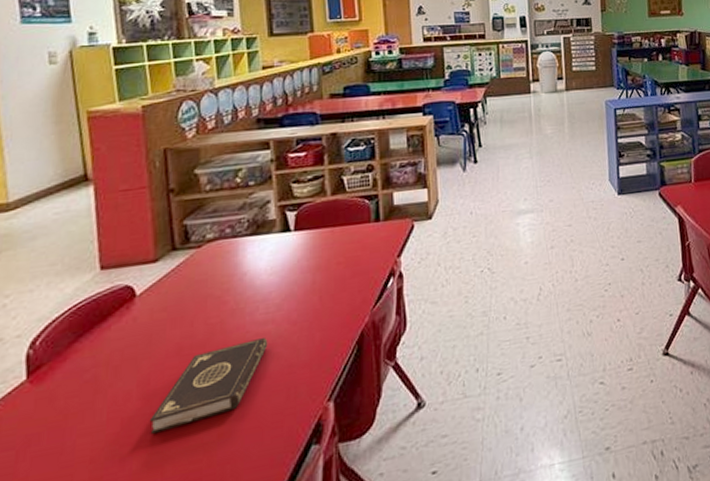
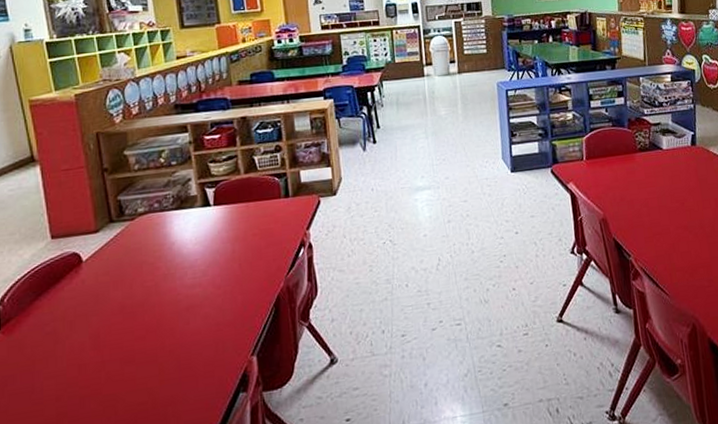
book: present [149,337,268,434] -> none [101,298,197,379]

